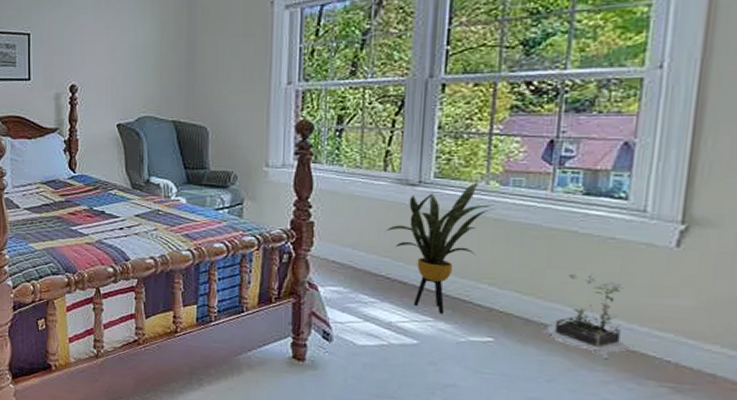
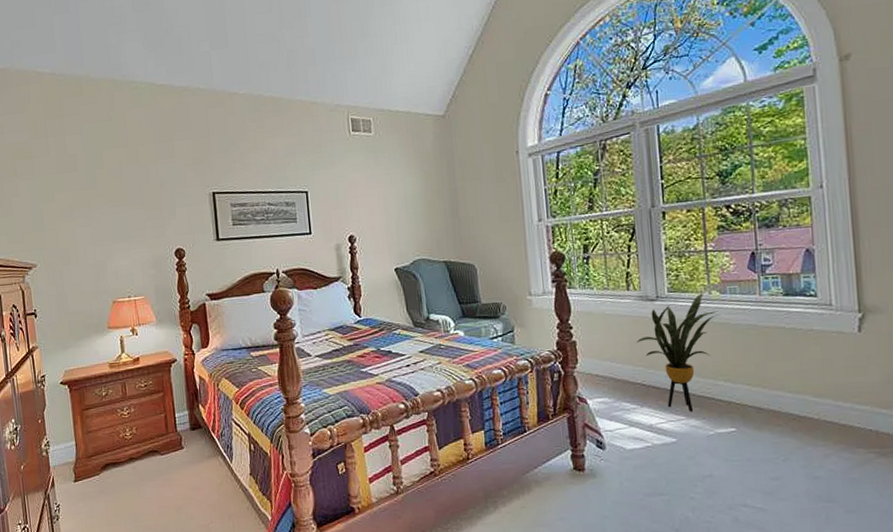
potted plant: present [542,272,634,358] -> none [772,361,843,434]

